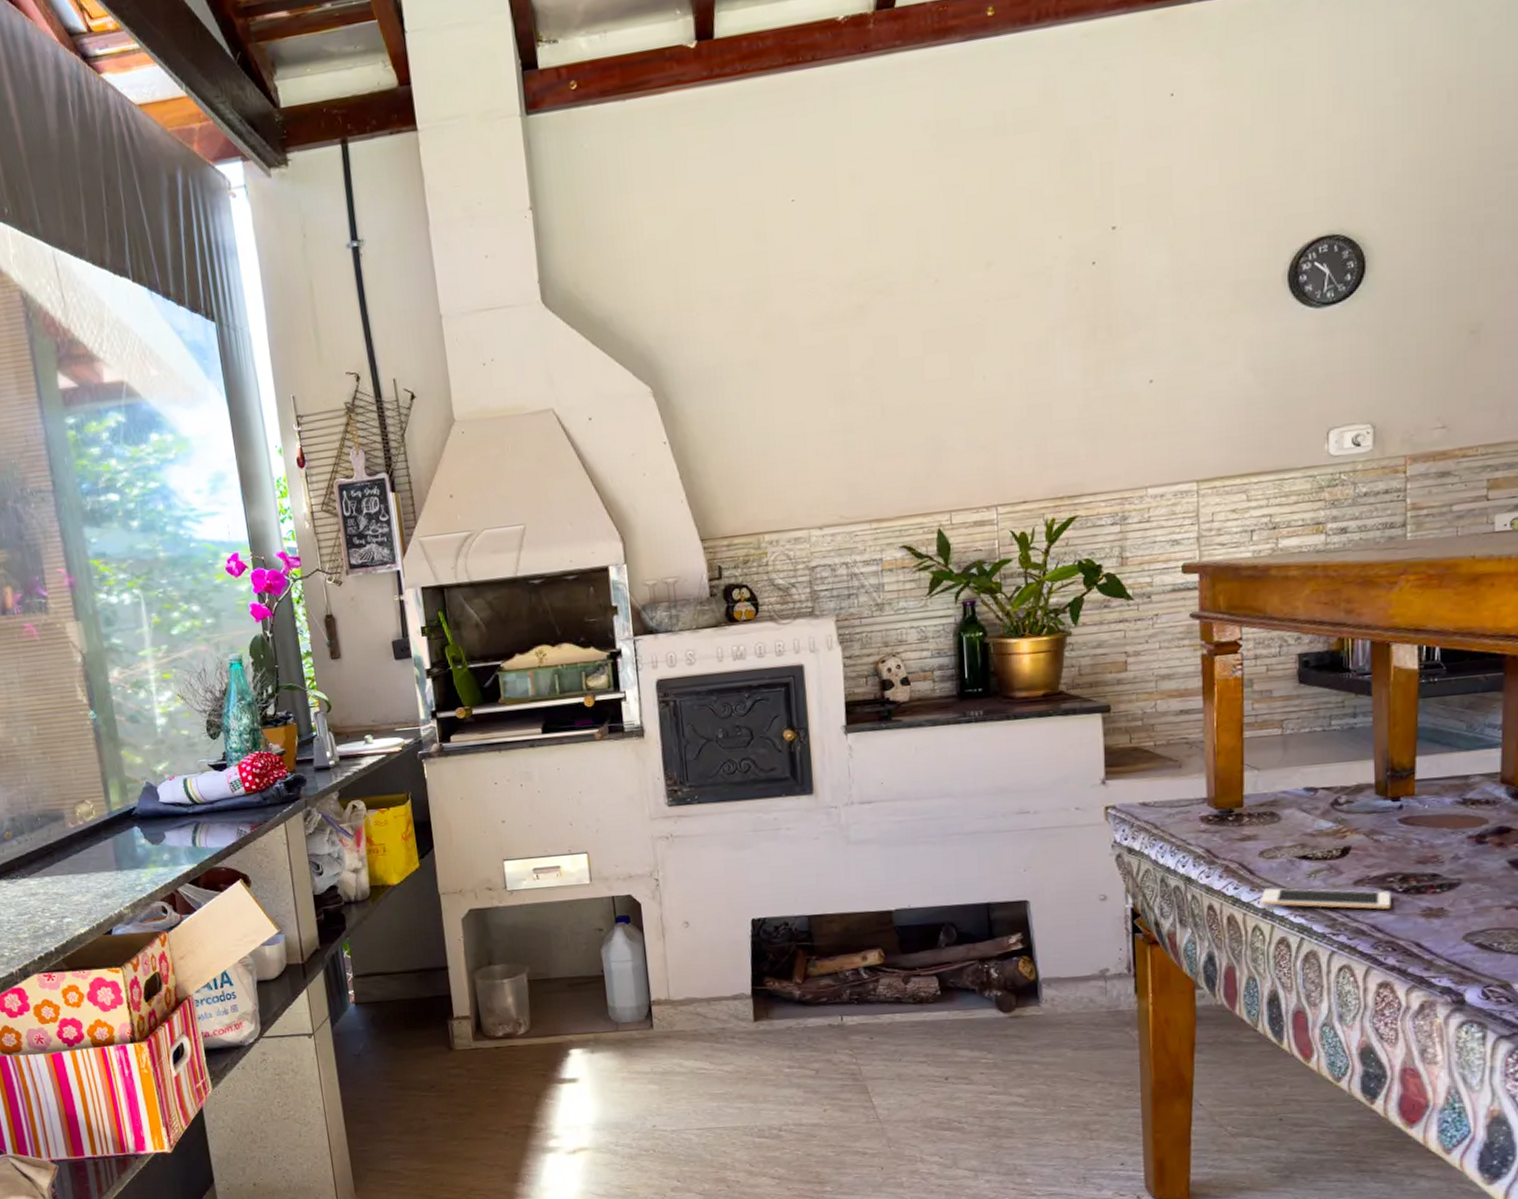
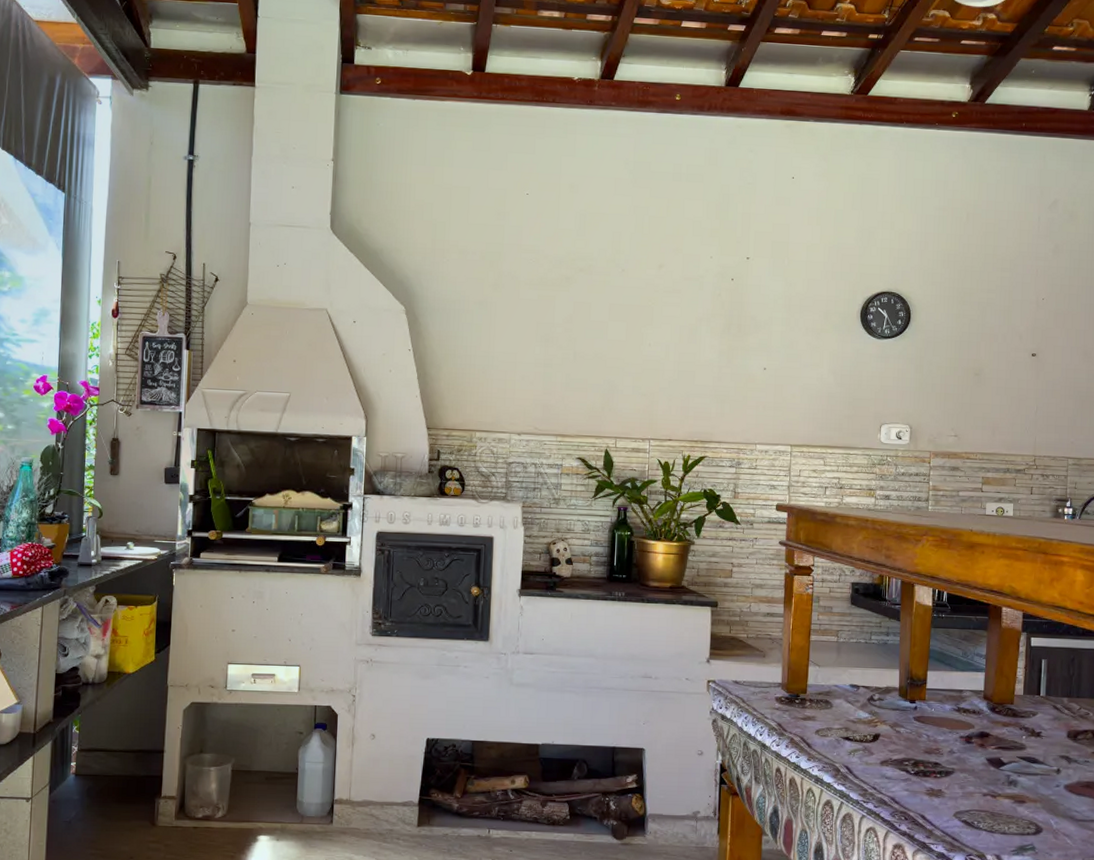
cell phone: present [1261,888,1392,910] -> none [814,760,906,786]

